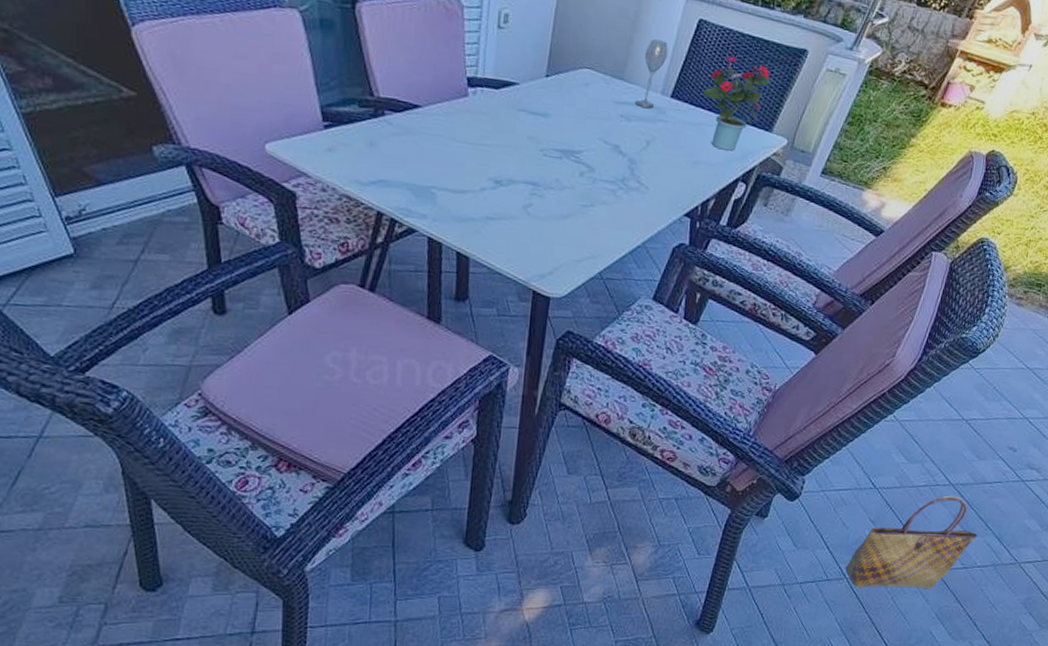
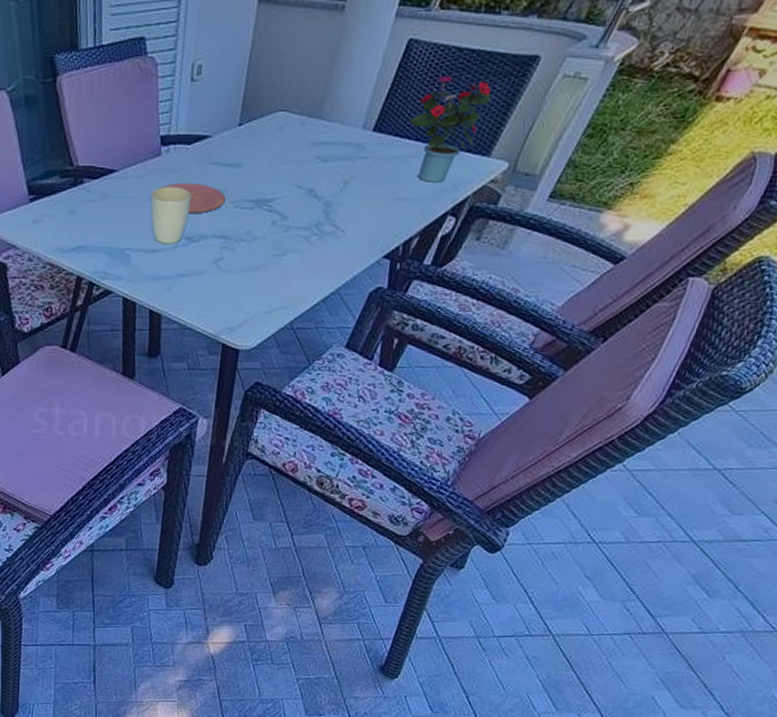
cup: none [457,127,499,187] -> present [150,186,191,245]
plate: none [467,125,534,159] -> present [160,182,226,214]
wineglass: present [636,39,668,109] -> none [333,69,372,147]
tote bag: present [845,495,977,590] -> none [552,553,723,653]

